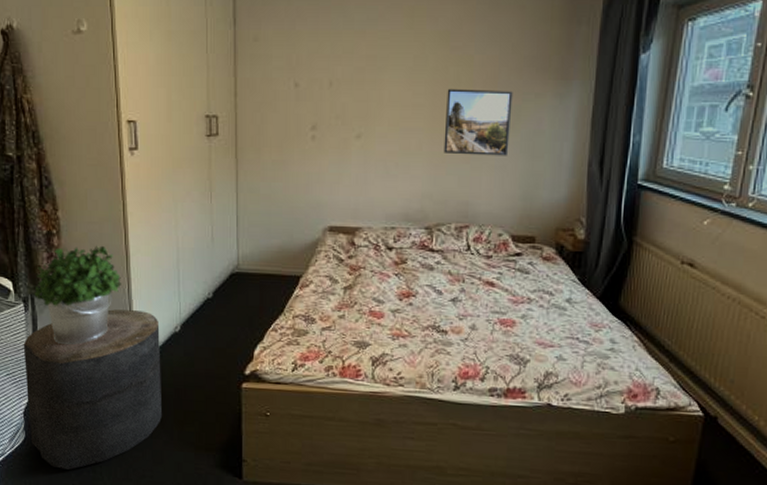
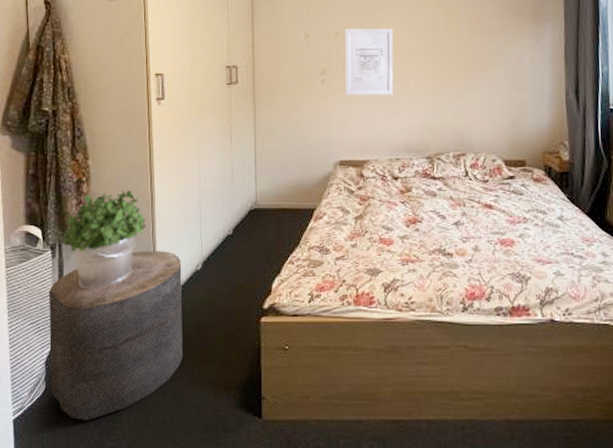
wall art: none [337,78,395,156] -> present [345,28,394,96]
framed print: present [443,88,513,156] -> none [438,33,496,91]

